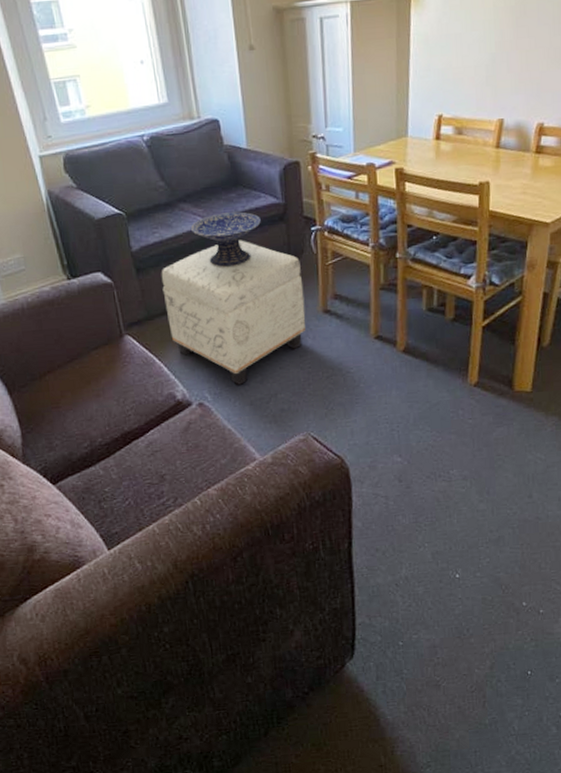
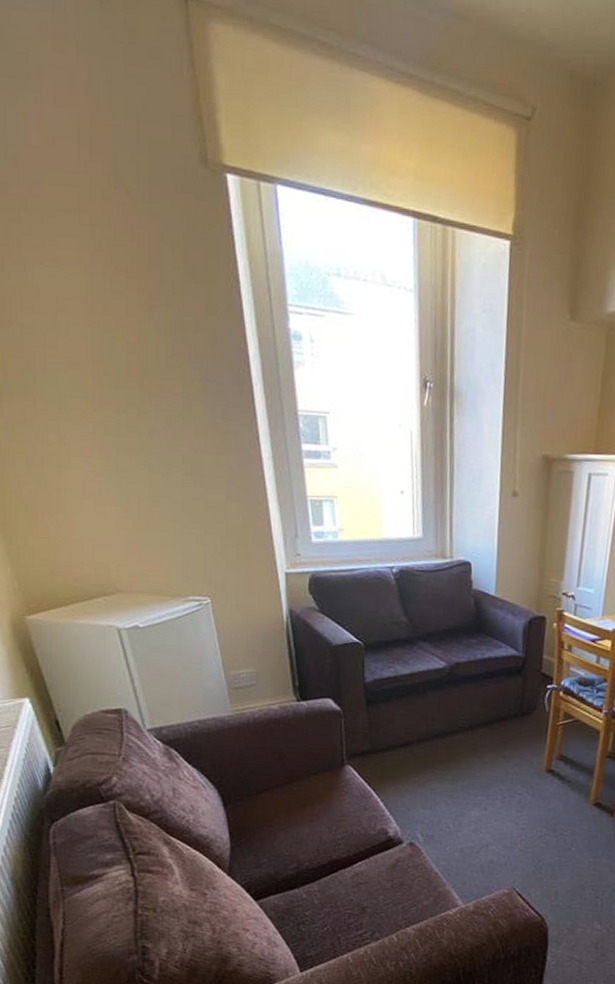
ottoman: present [161,240,306,385] -> none [390,687,531,831]
decorative bowl: present [190,212,262,267] -> none [426,657,499,712]

